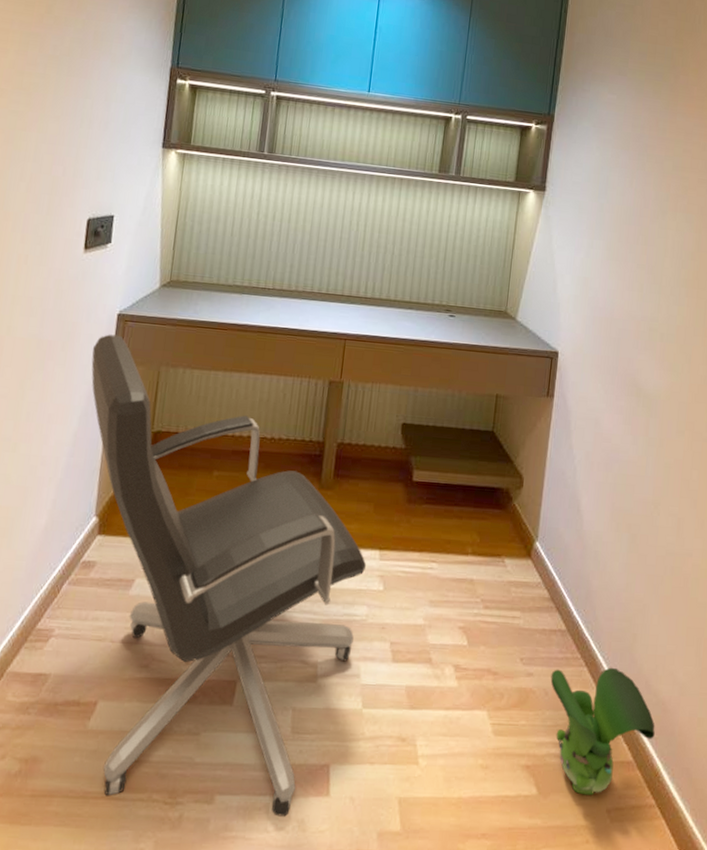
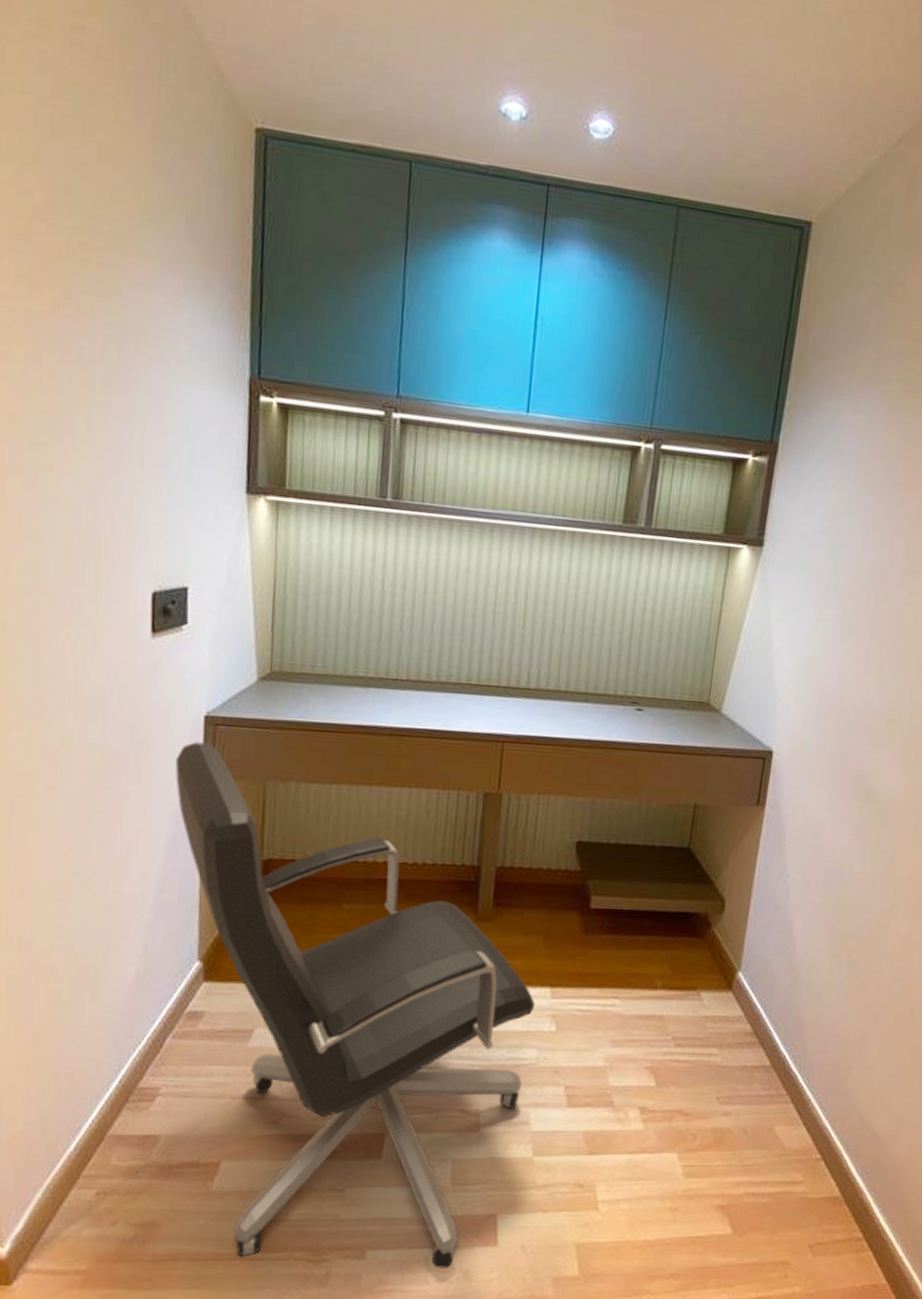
toy figurine: present [550,667,655,796] -> none [750,1102,868,1232]

